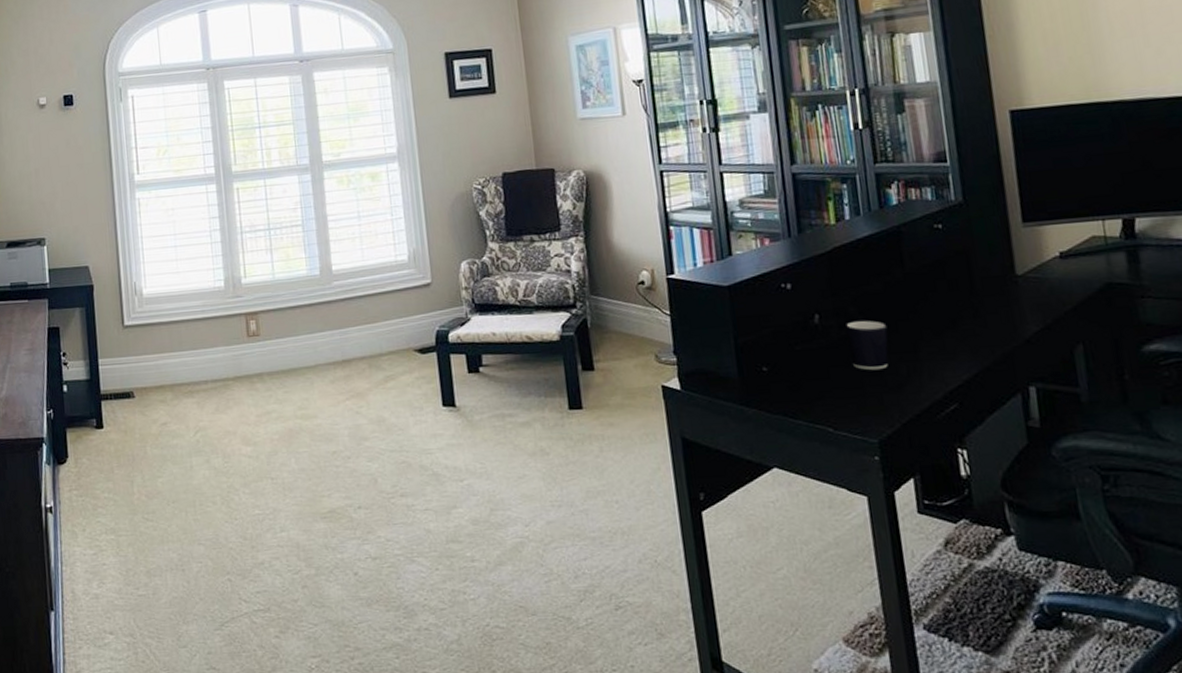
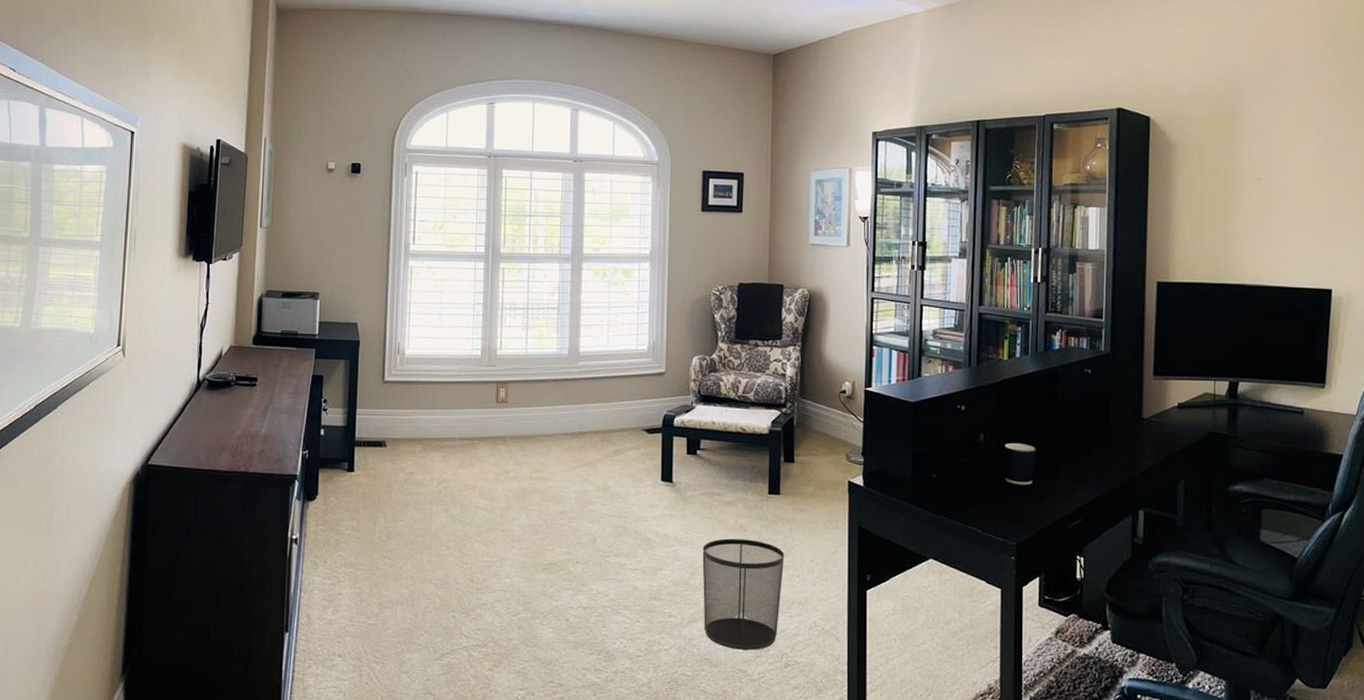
waste bin: none [500,464,602,593] -> present [702,538,785,650]

